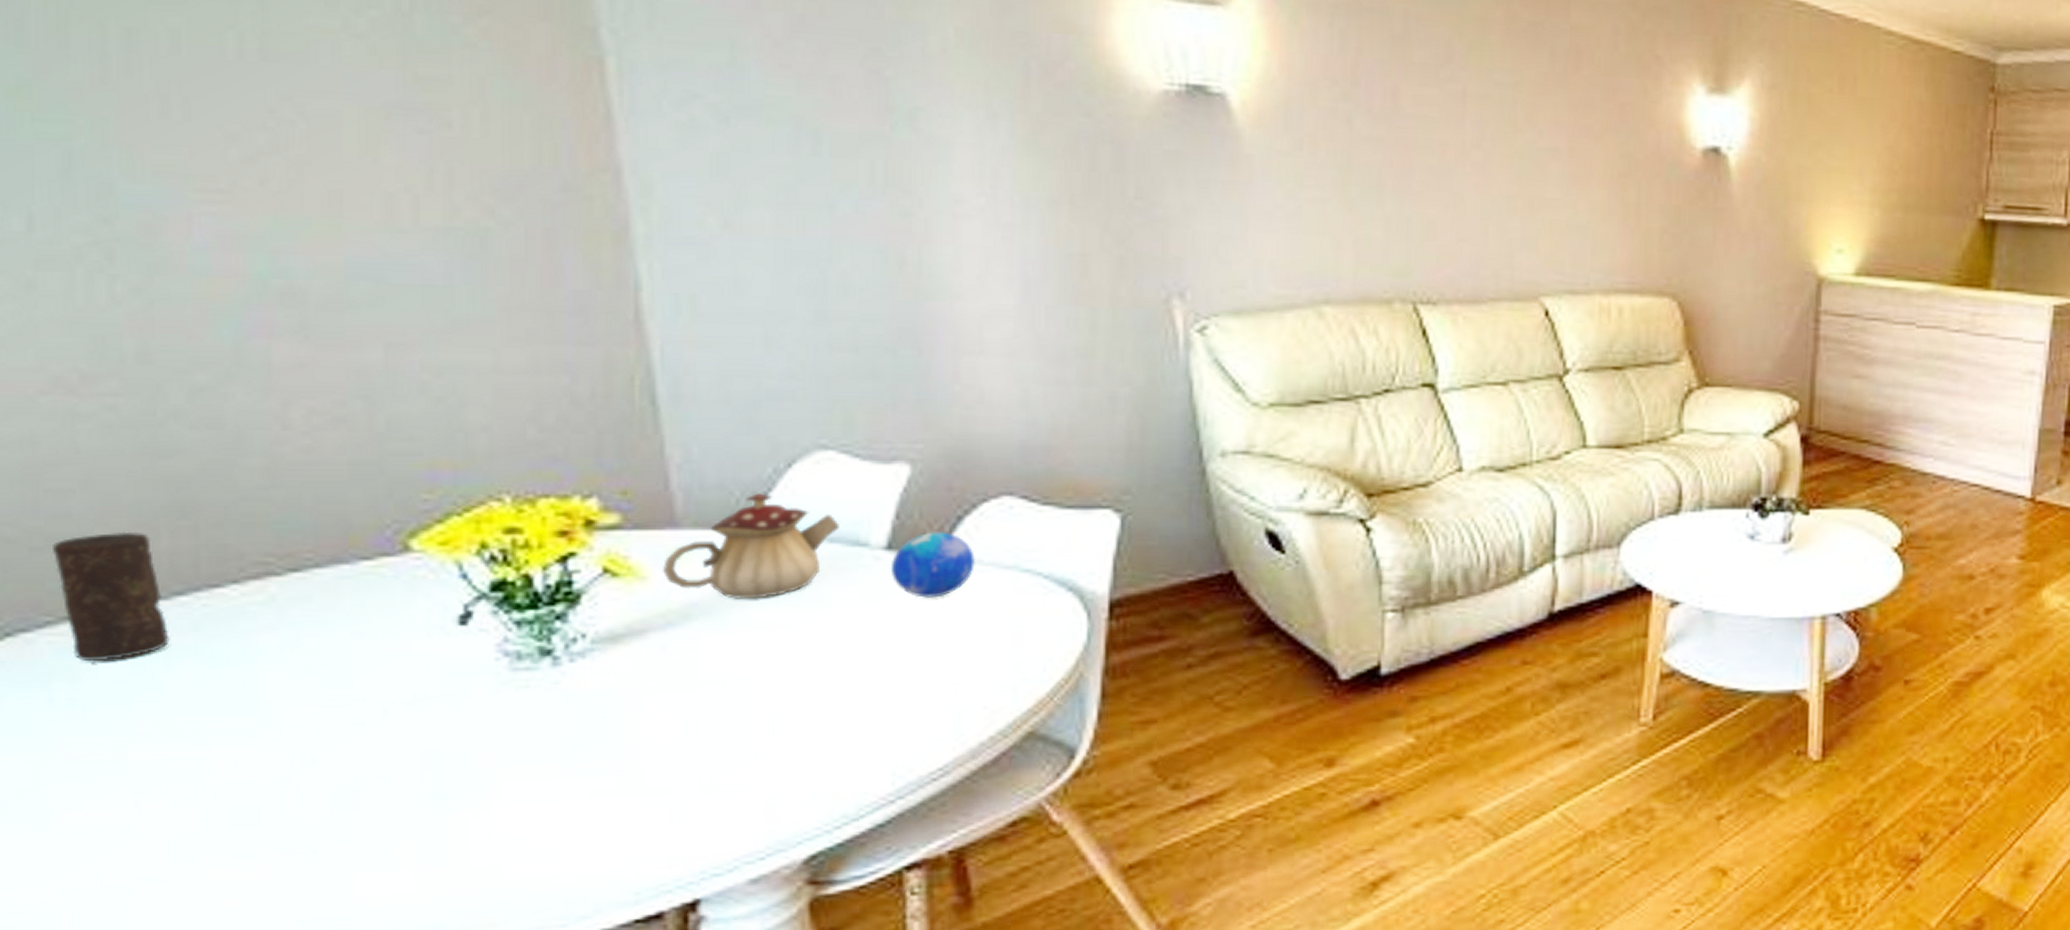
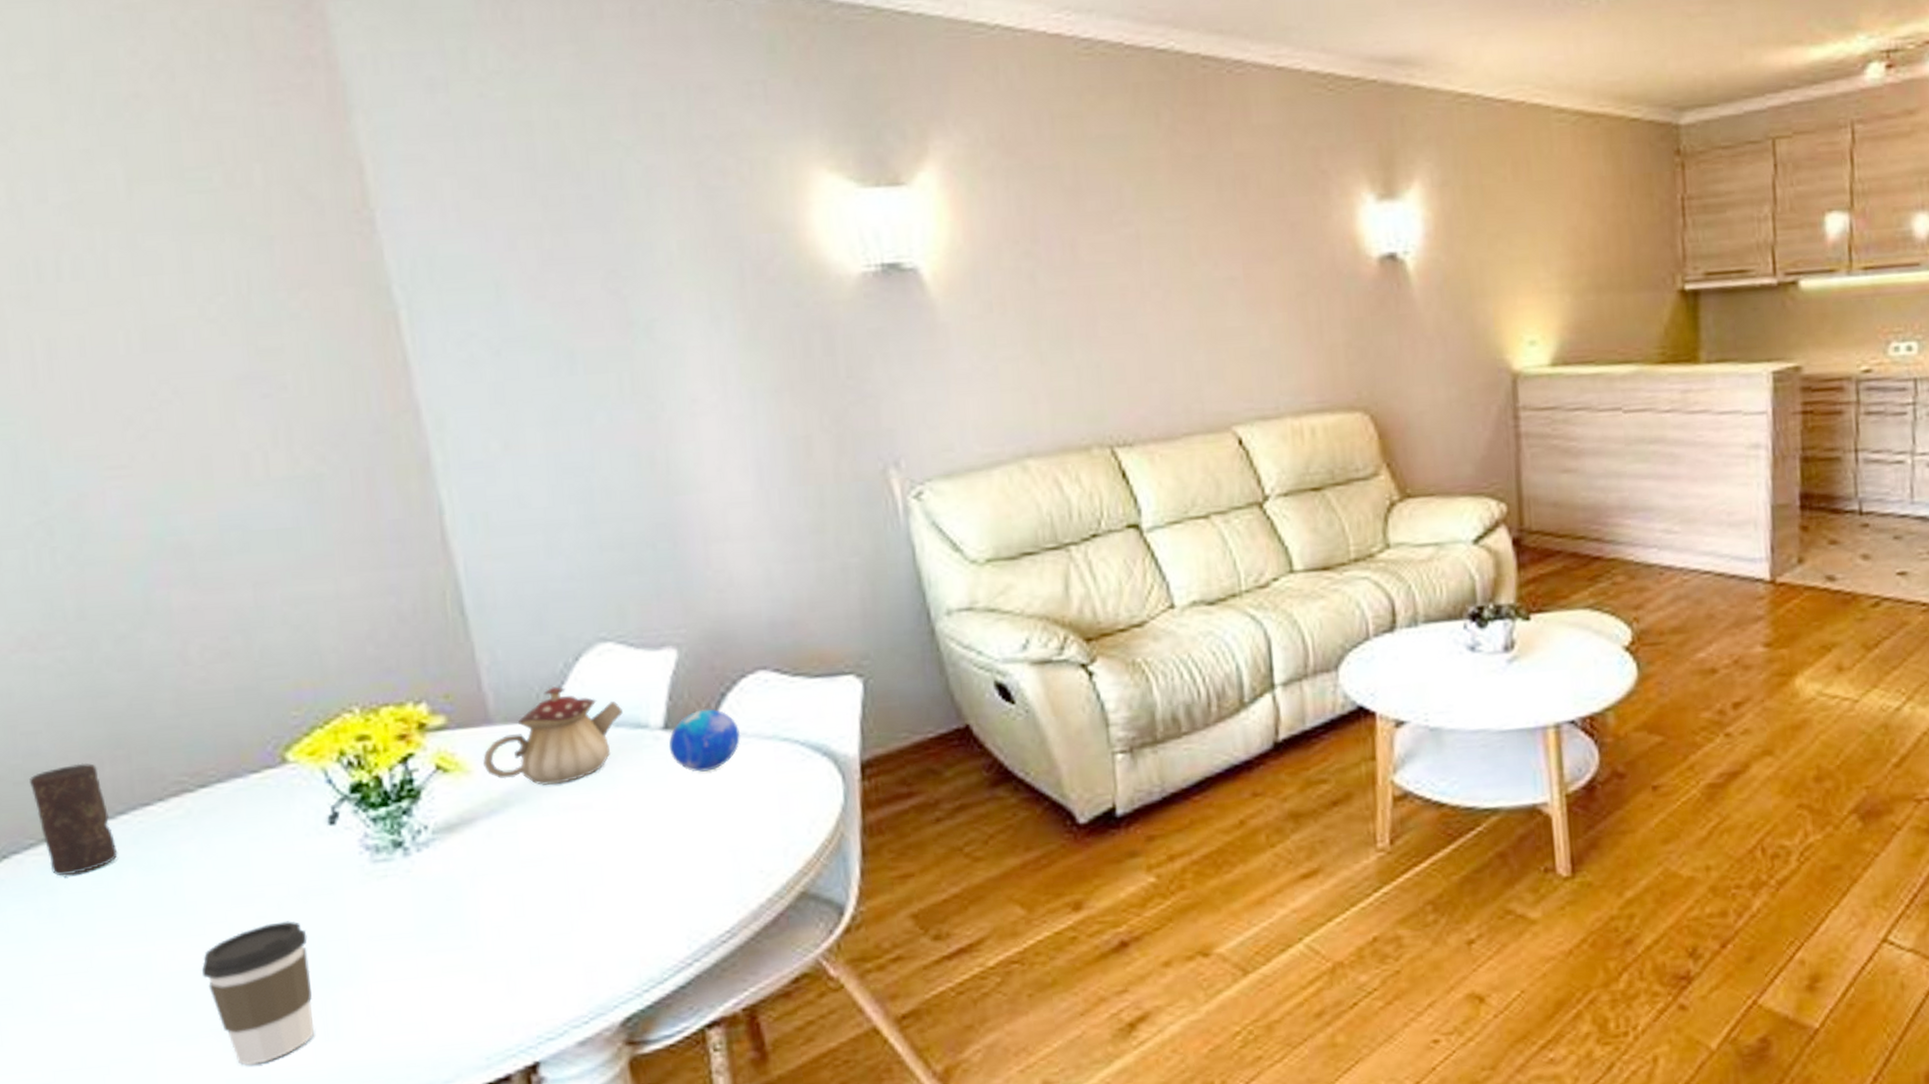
coffee cup: none [272,730,419,892] -> present [201,921,315,1066]

